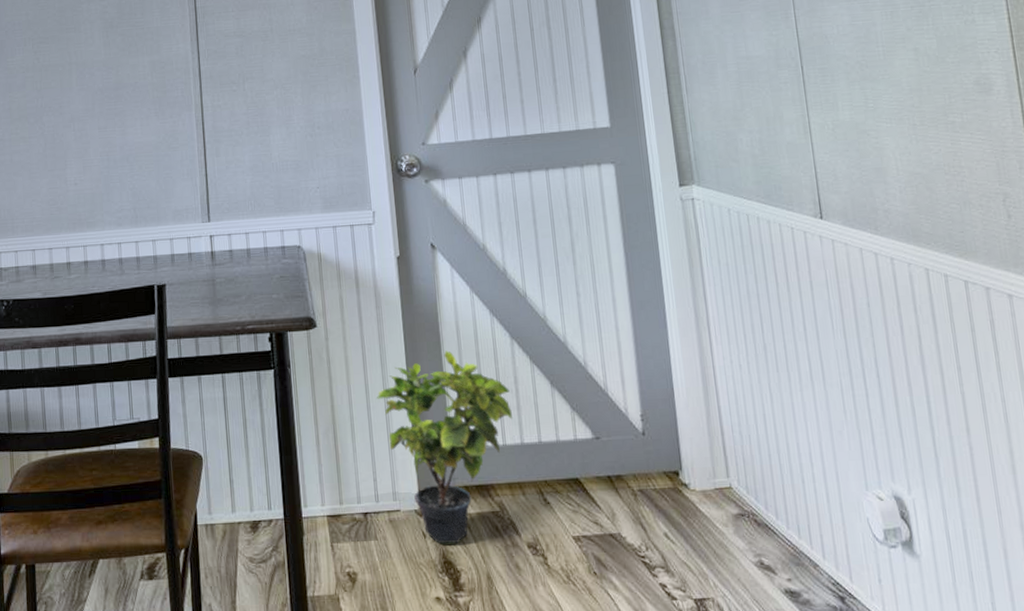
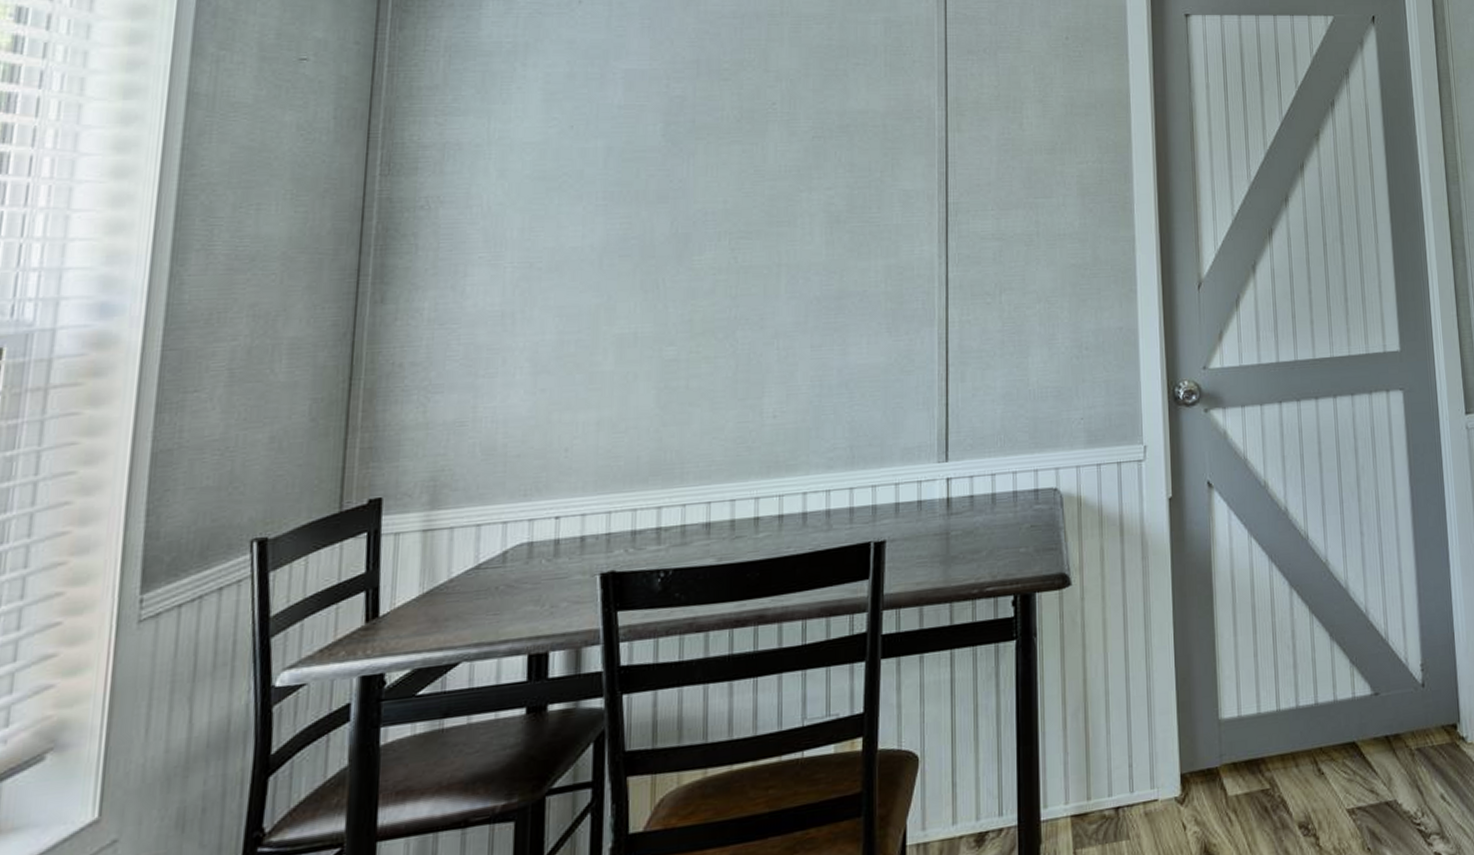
potted plant: present [377,350,512,545] -> none [1138,605,1288,836]

